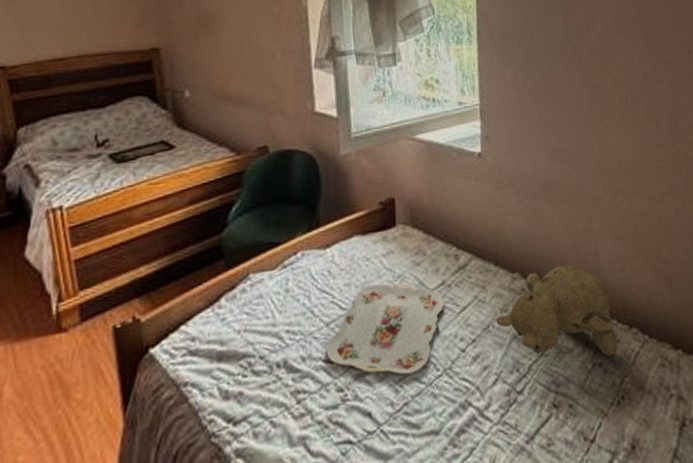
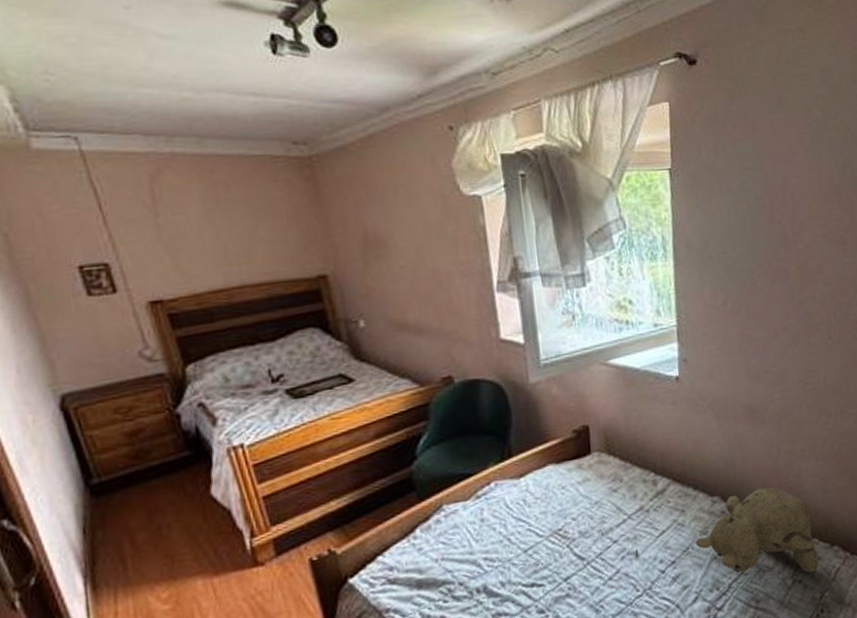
serving tray: present [326,284,445,375] -> none [525,510,644,596]

